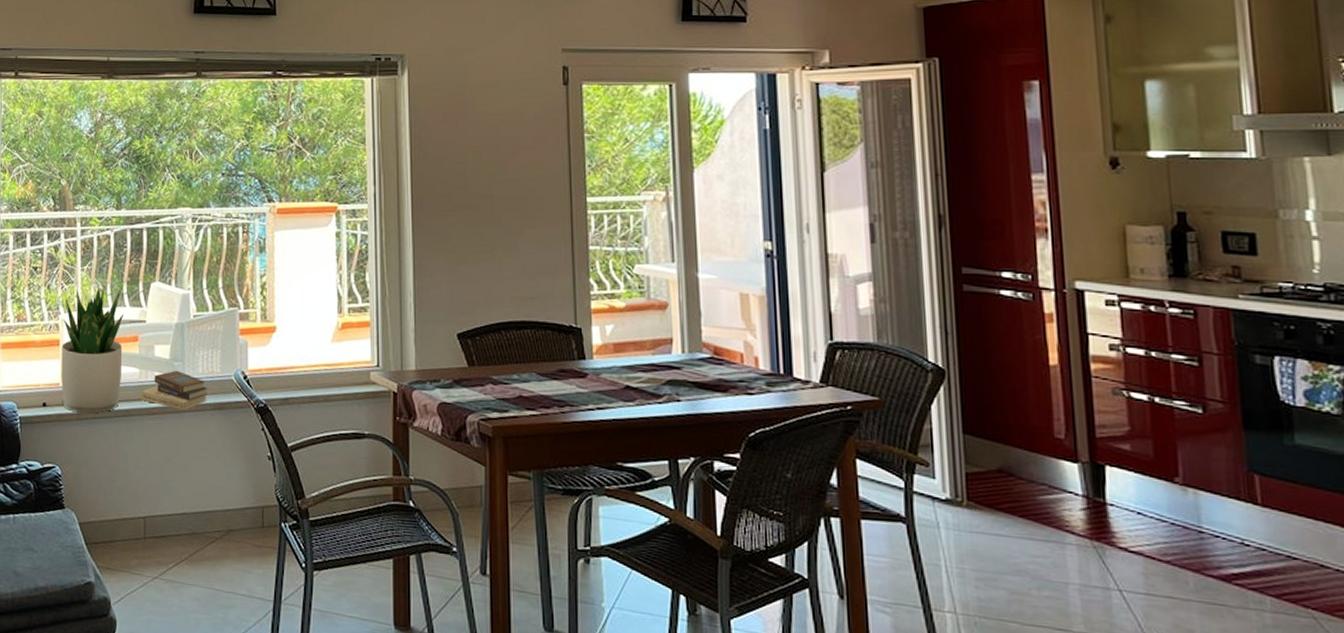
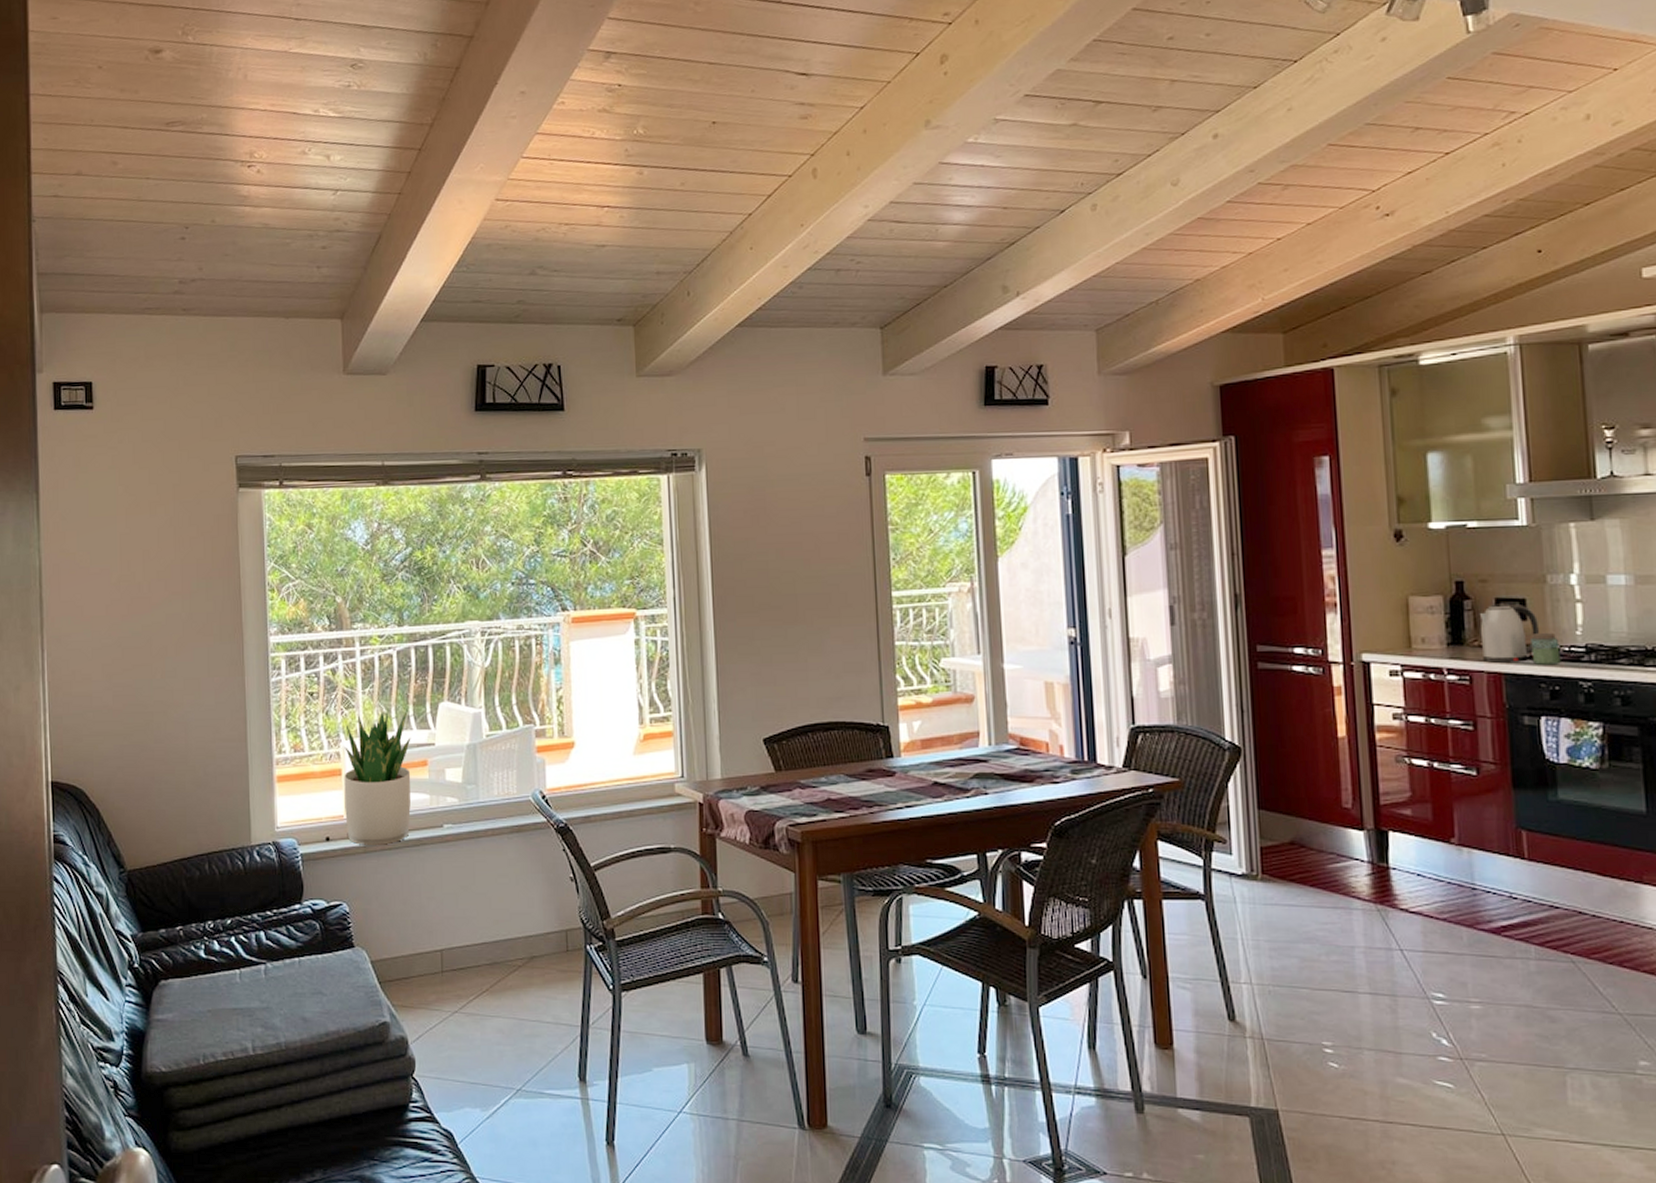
books: present [140,370,207,411] -> none [431,793,504,836]
kettle: none [1204,237,1271,300] -> present [1480,603,1539,664]
peanut butter: none [1262,268,1296,304] -> present [1531,632,1561,666]

